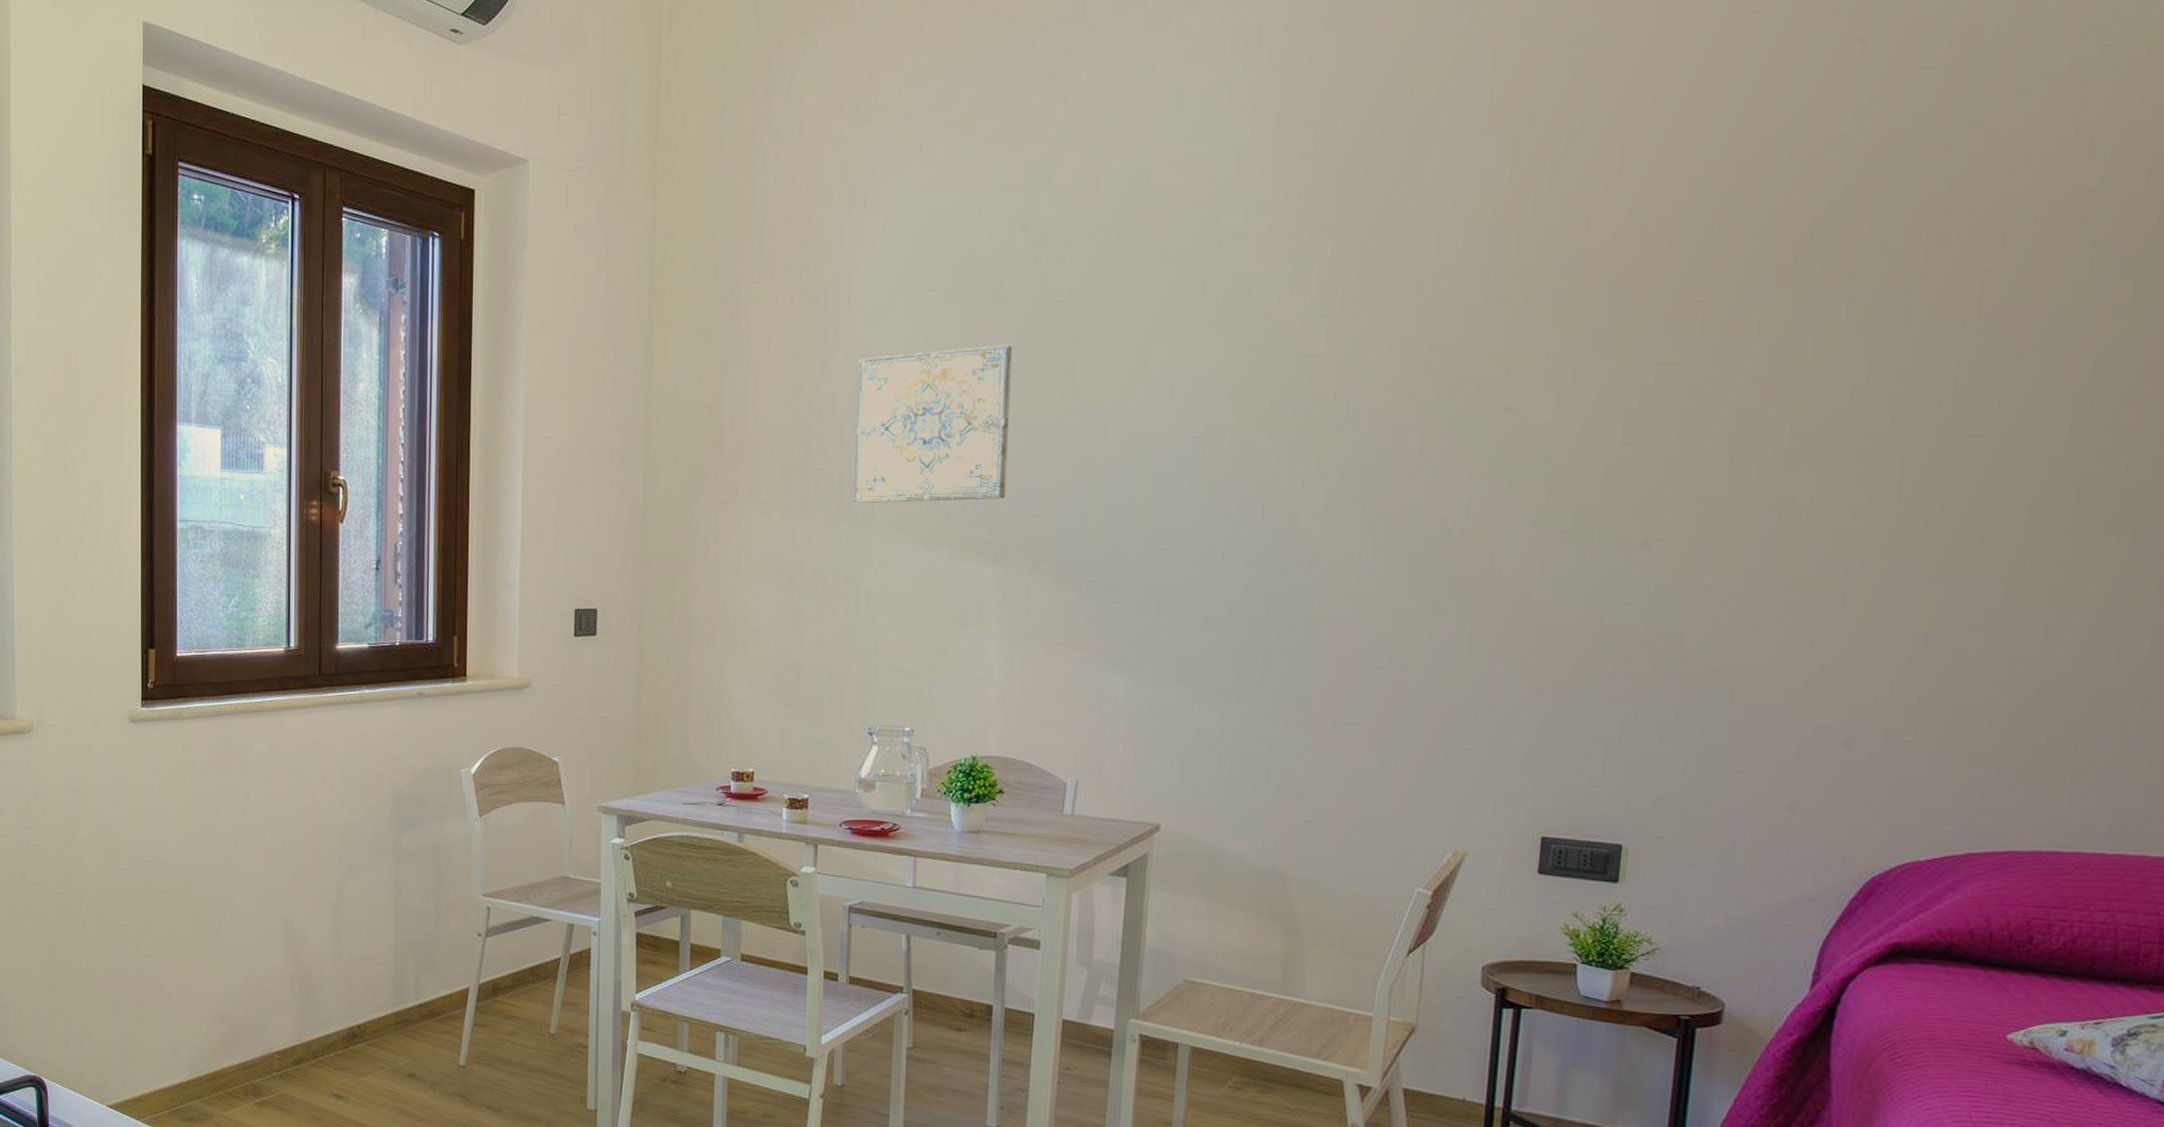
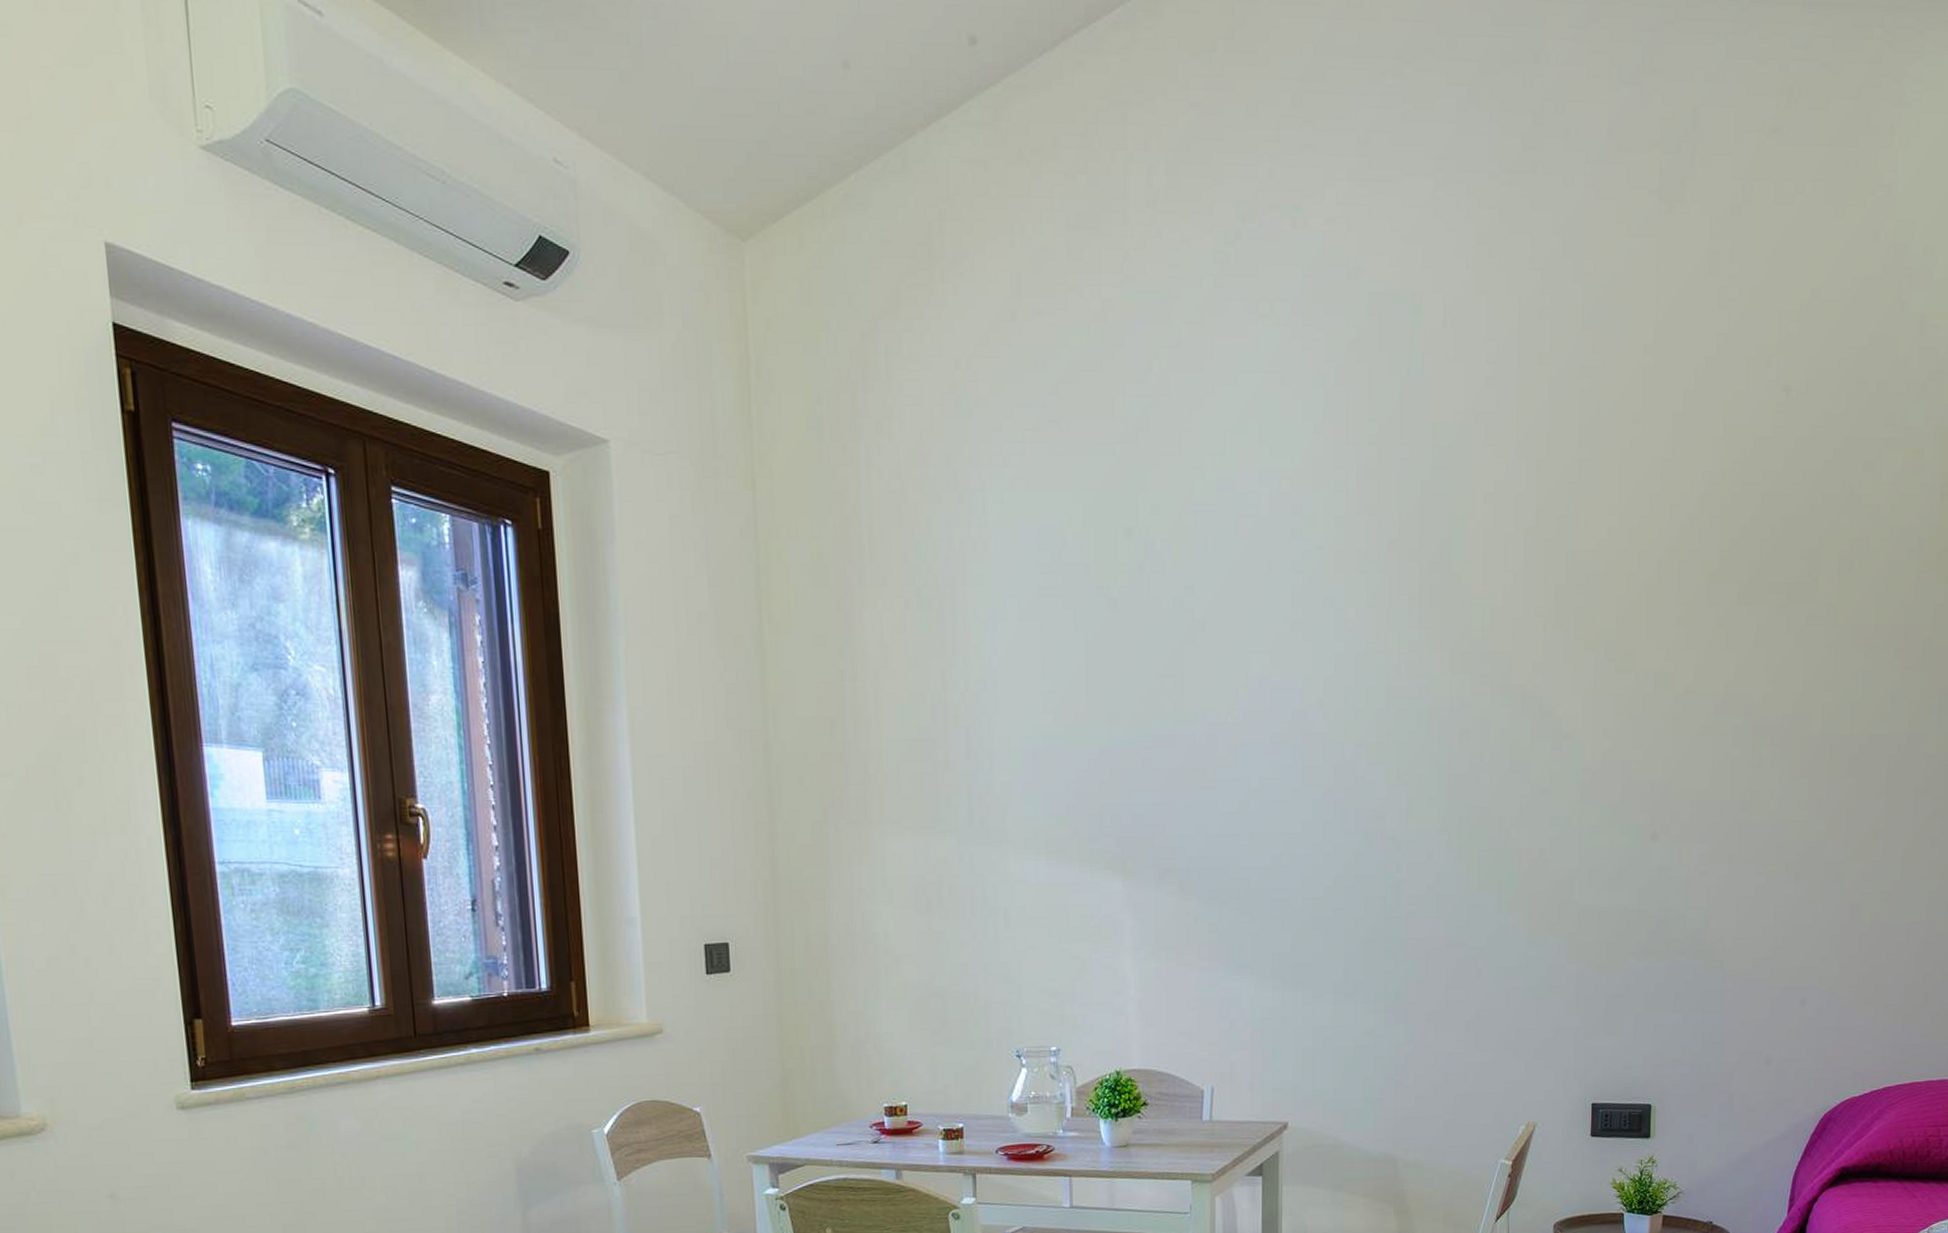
wall art: present [853,345,1013,503] -> none [979,654,1129,818]

